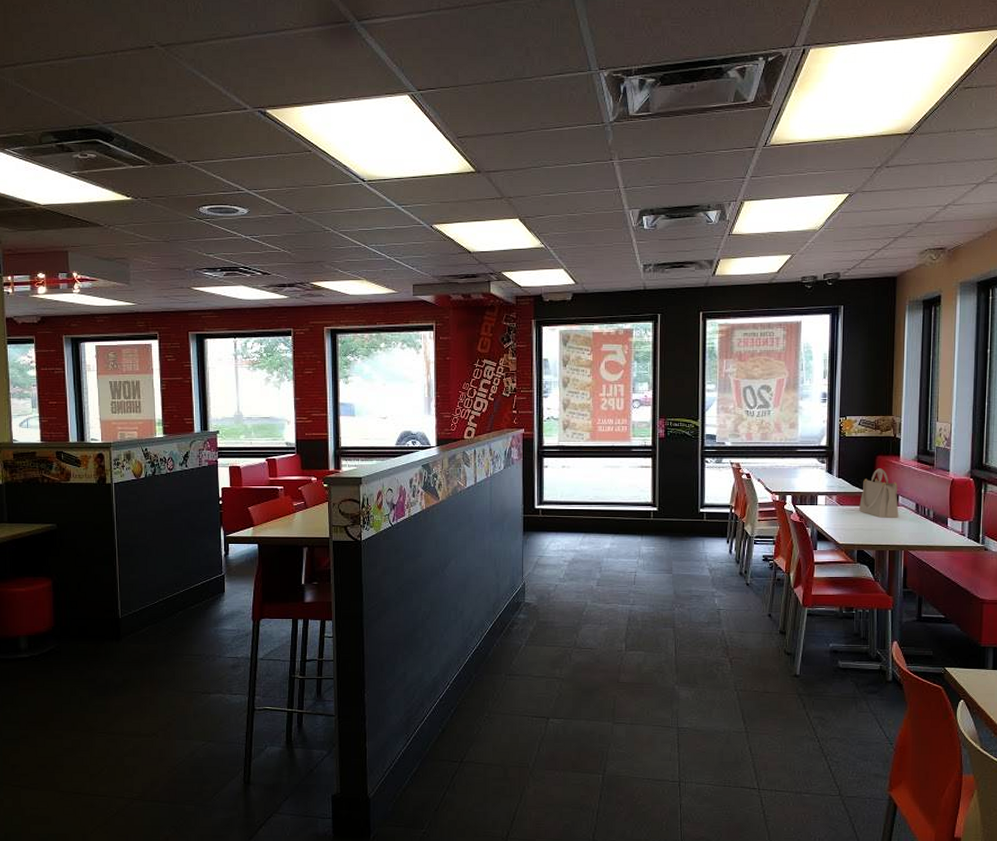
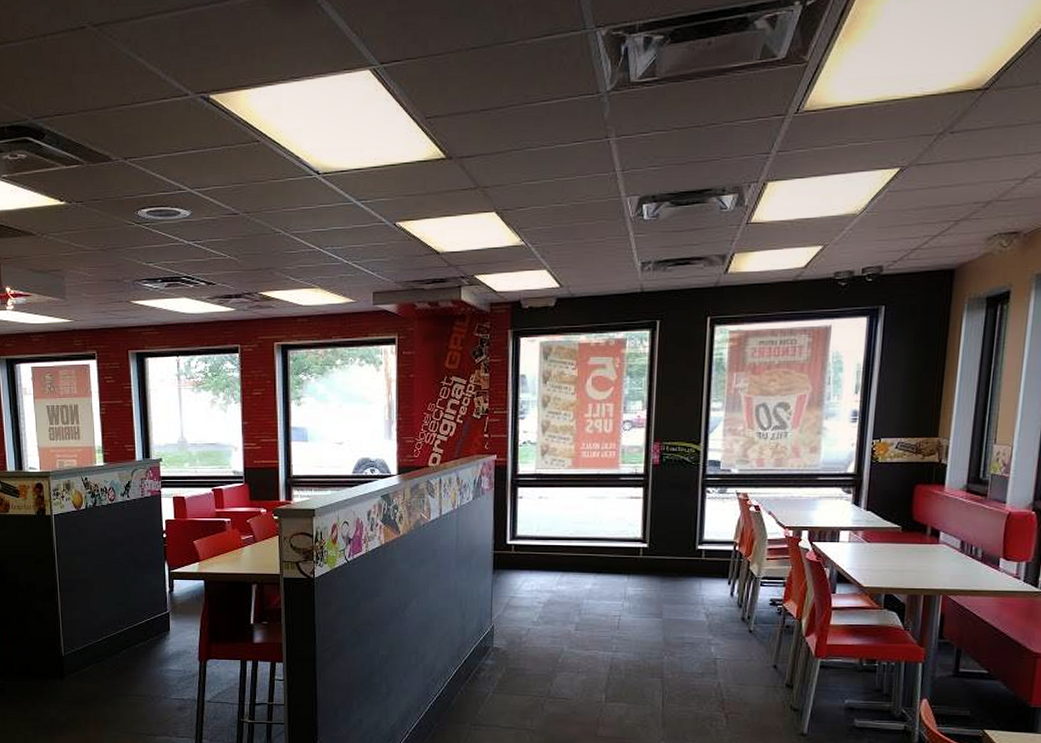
handbag: present [859,468,899,519] -> none [890,499,939,559]

